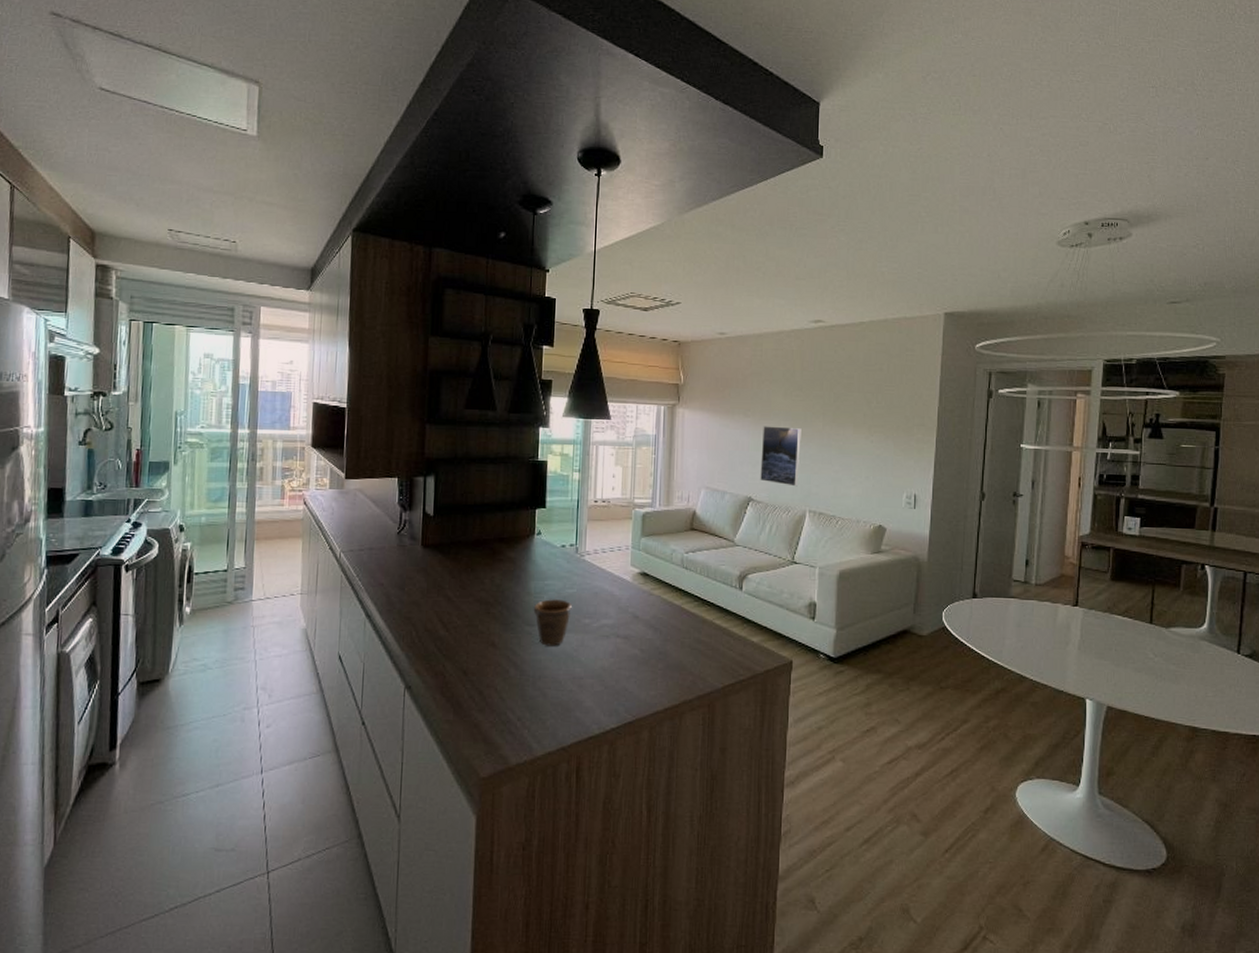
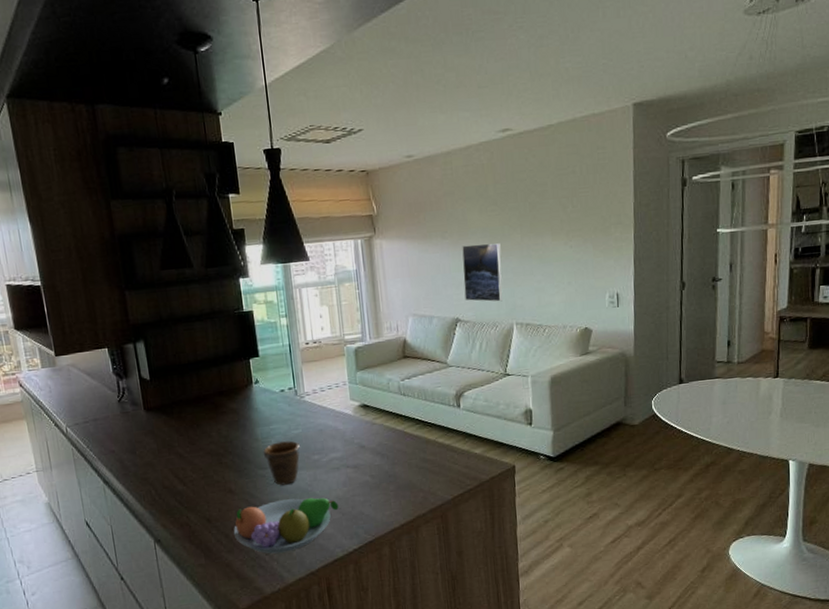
fruit bowl: none [488,662,602,720] -> present [233,497,339,554]

